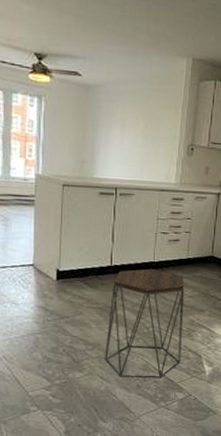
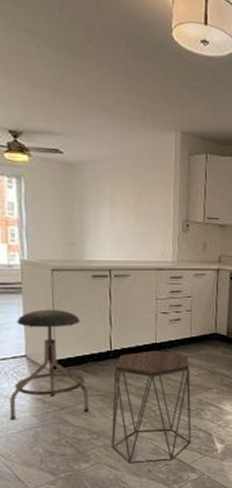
stool: none [14,222,88,325] -> present [9,309,90,421]

